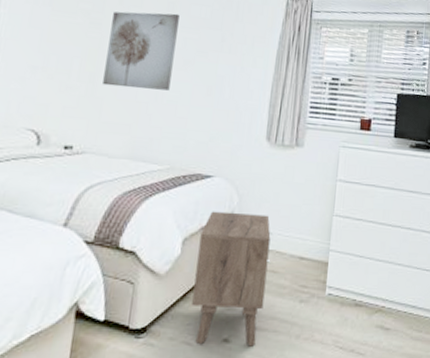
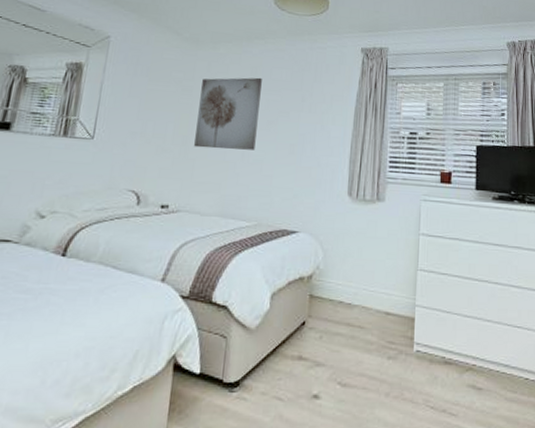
nightstand: present [192,211,274,347] -> none [282,266,359,404]

